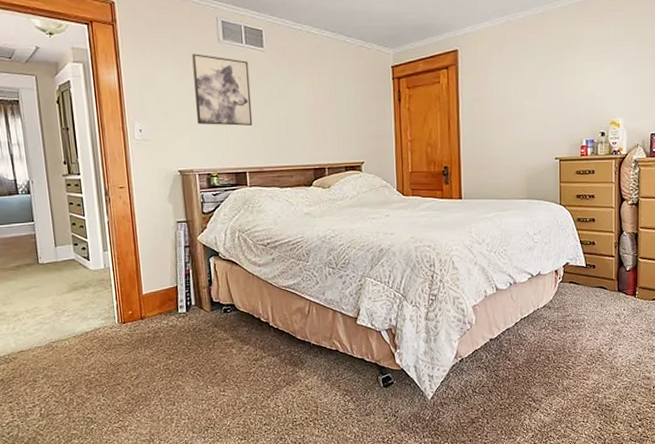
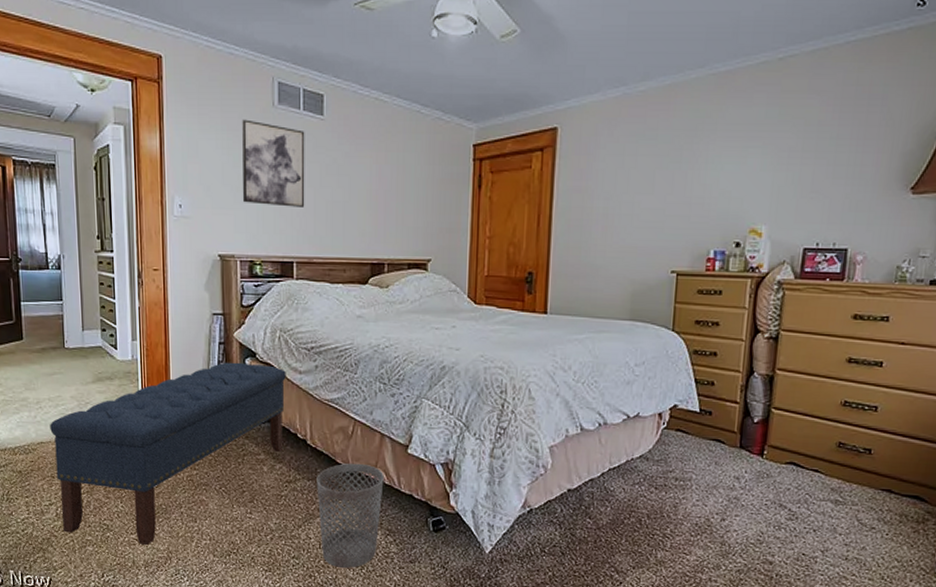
bench: none [29,261,248,432] -> present [50,362,286,546]
wastebasket: none [280,337,339,428] -> present [317,463,384,568]

